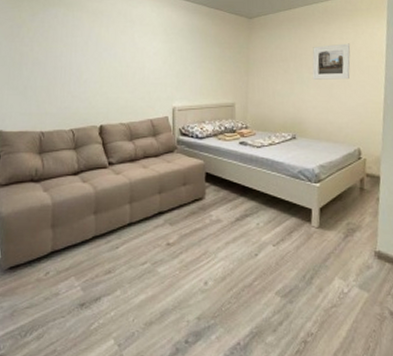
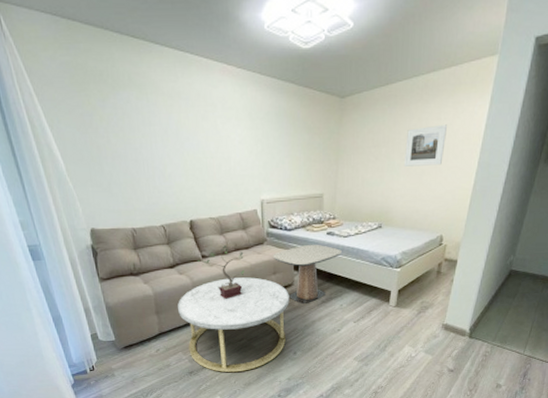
coffee table: none [76,188,200,307] -> present [178,277,289,373]
potted plant: none [103,152,153,212] -> present [197,245,245,299]
side table: none [183,153,256,221] -> present [273,244,342,304]

